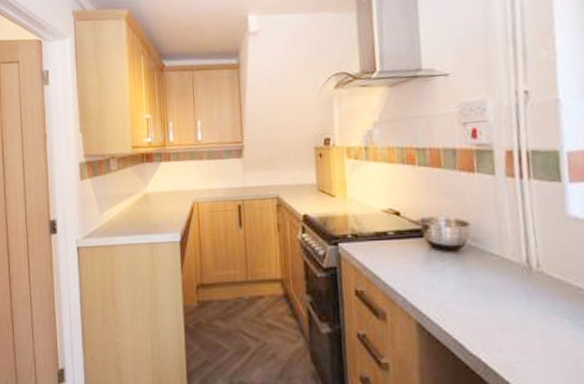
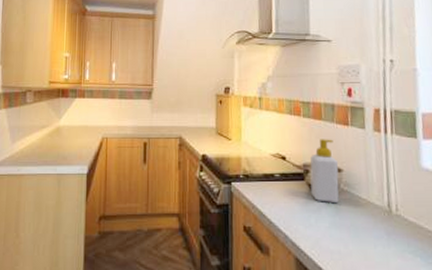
soap bottle: none [429,189,466,261] -> present [310,139,339,203]

